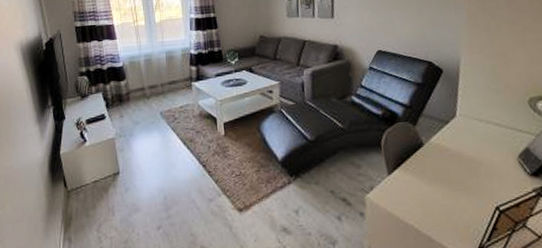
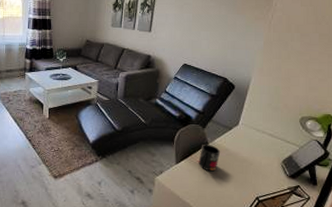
mug: none [415,144,441,180] -> present [198,144,221,172]

